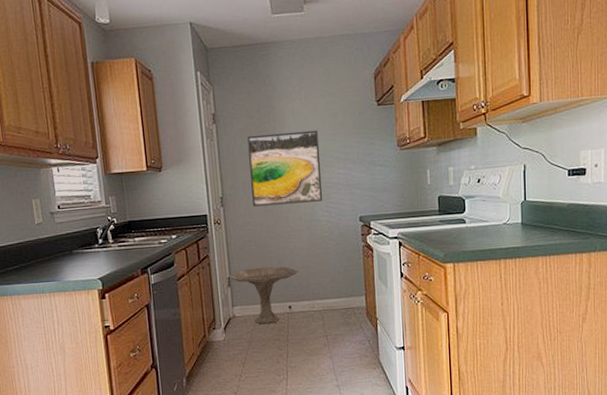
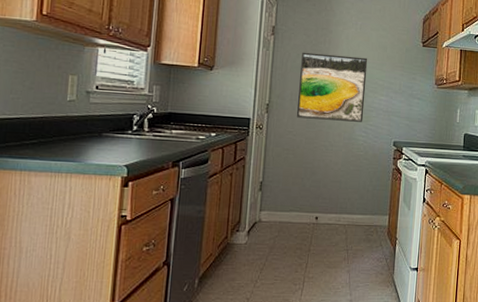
side table: present [228,266,298,324] -> none [261,175,330,232]

